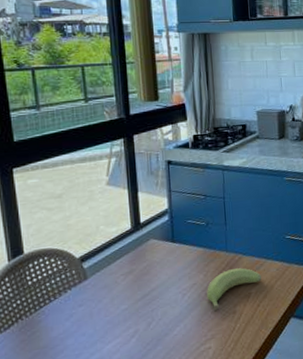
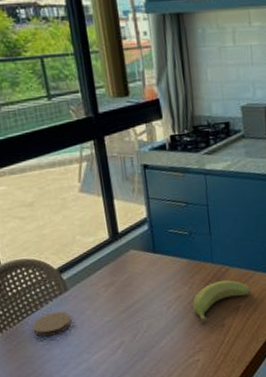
coaster: none [48,300,88,327] -> present [32,311,72,337]

